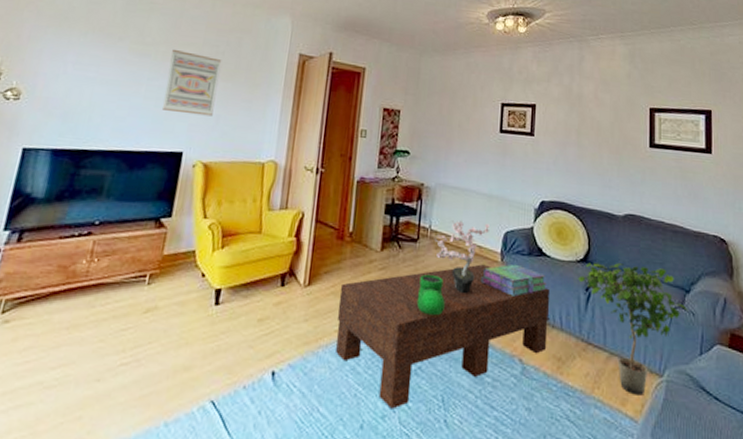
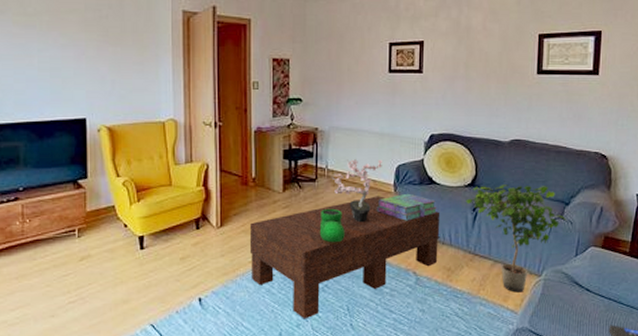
wall art: present [161,49,222,117] -> none [56,17,108,82]

